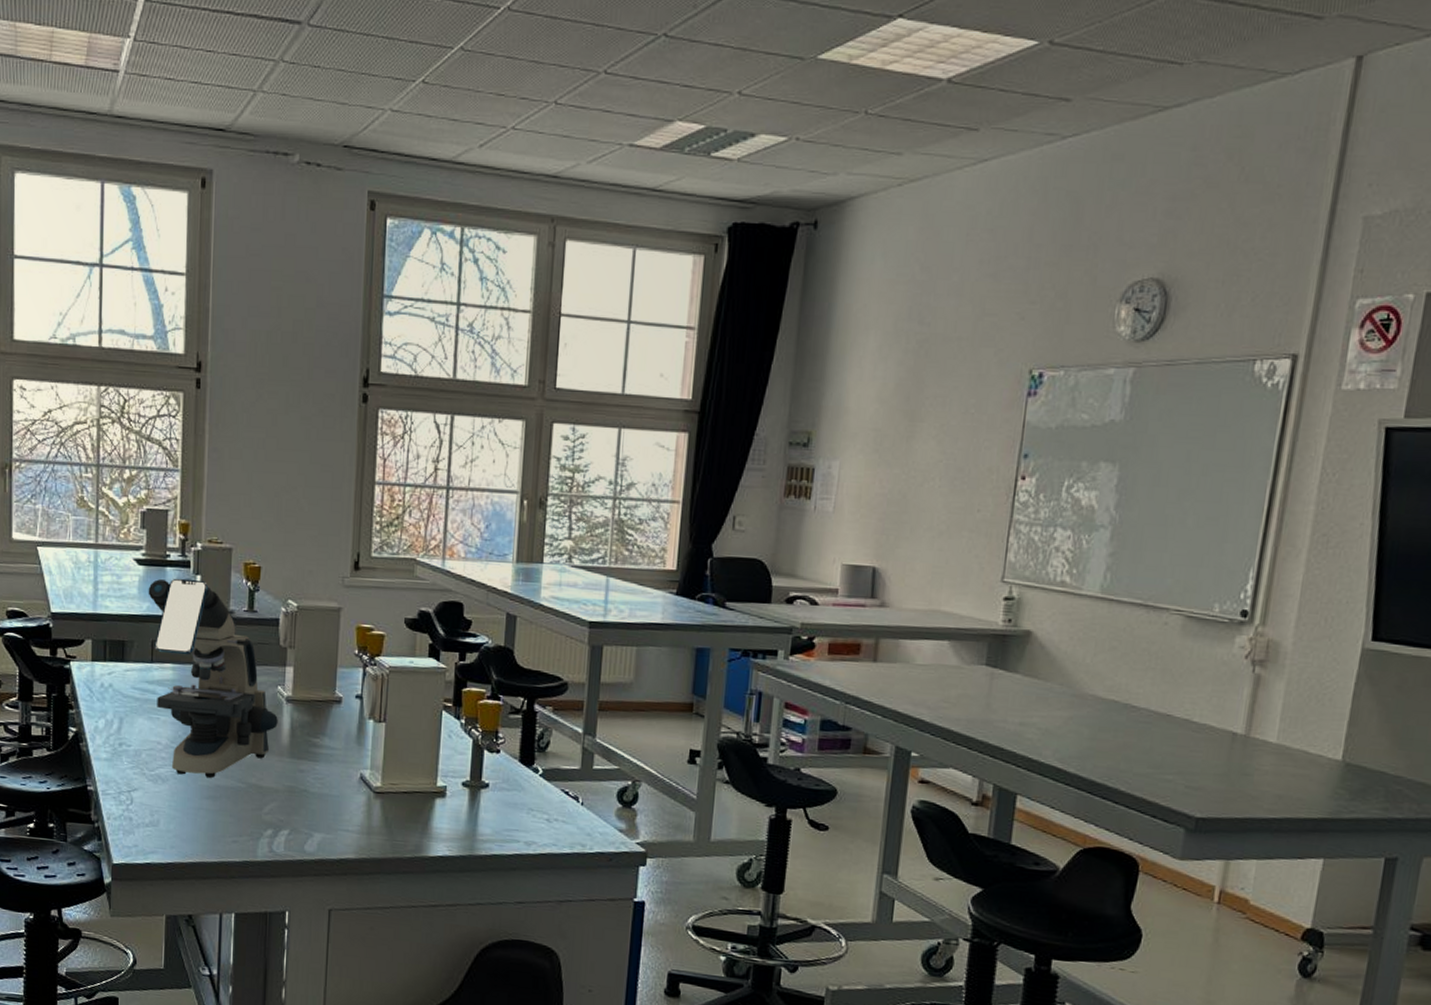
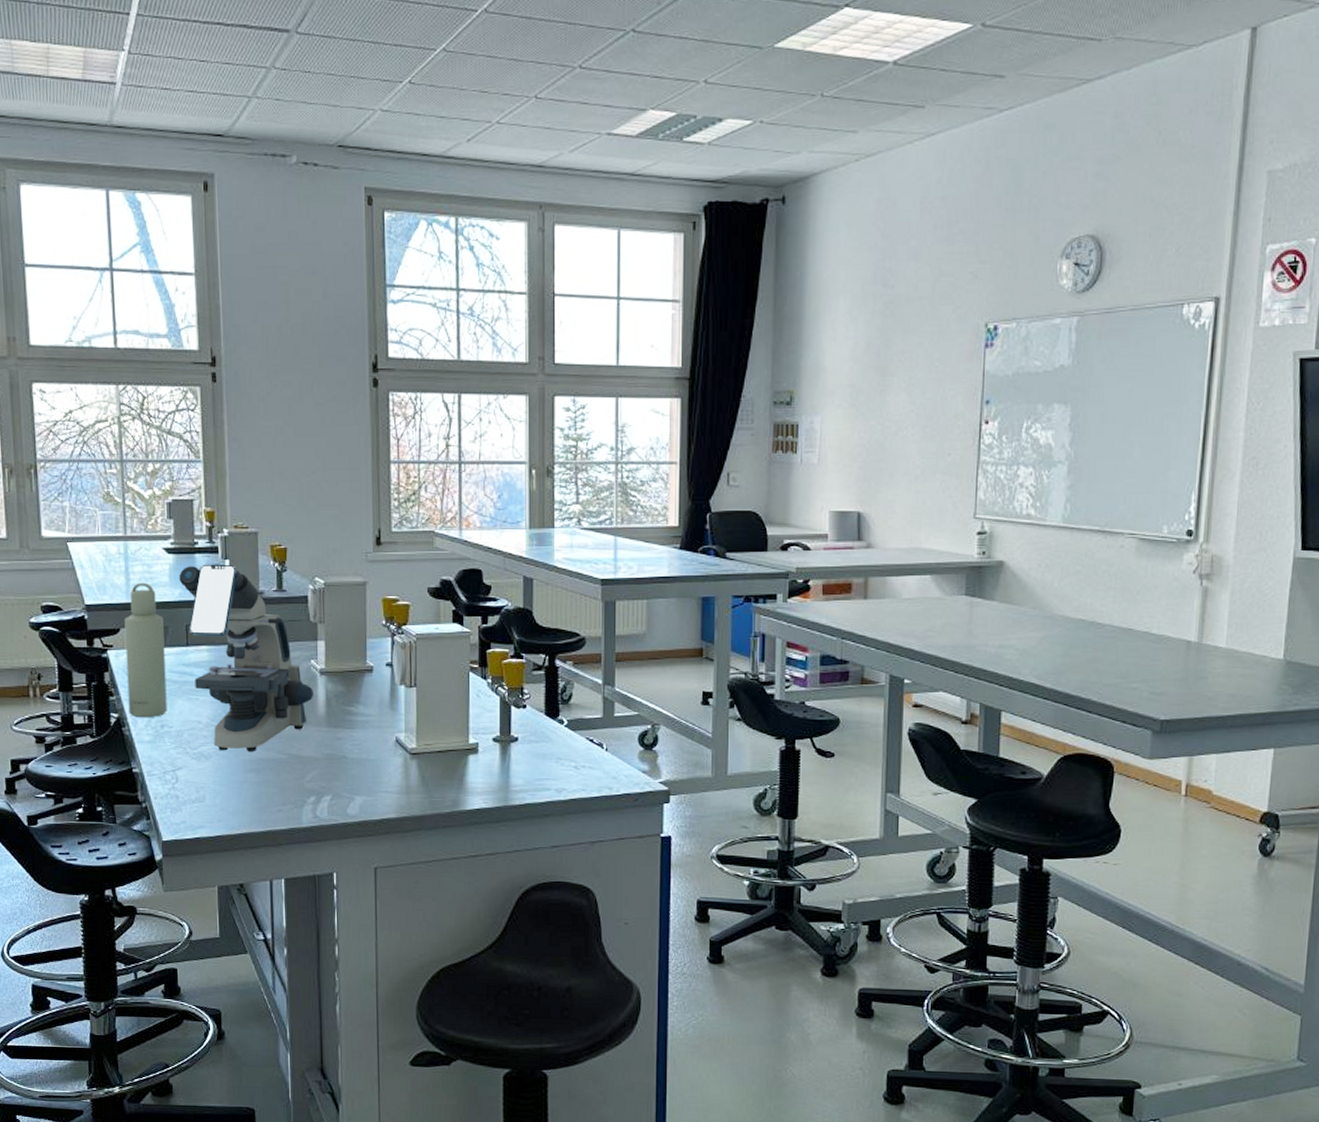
bottle: none [87,593,129,735] -> present [124,582,167,718]

